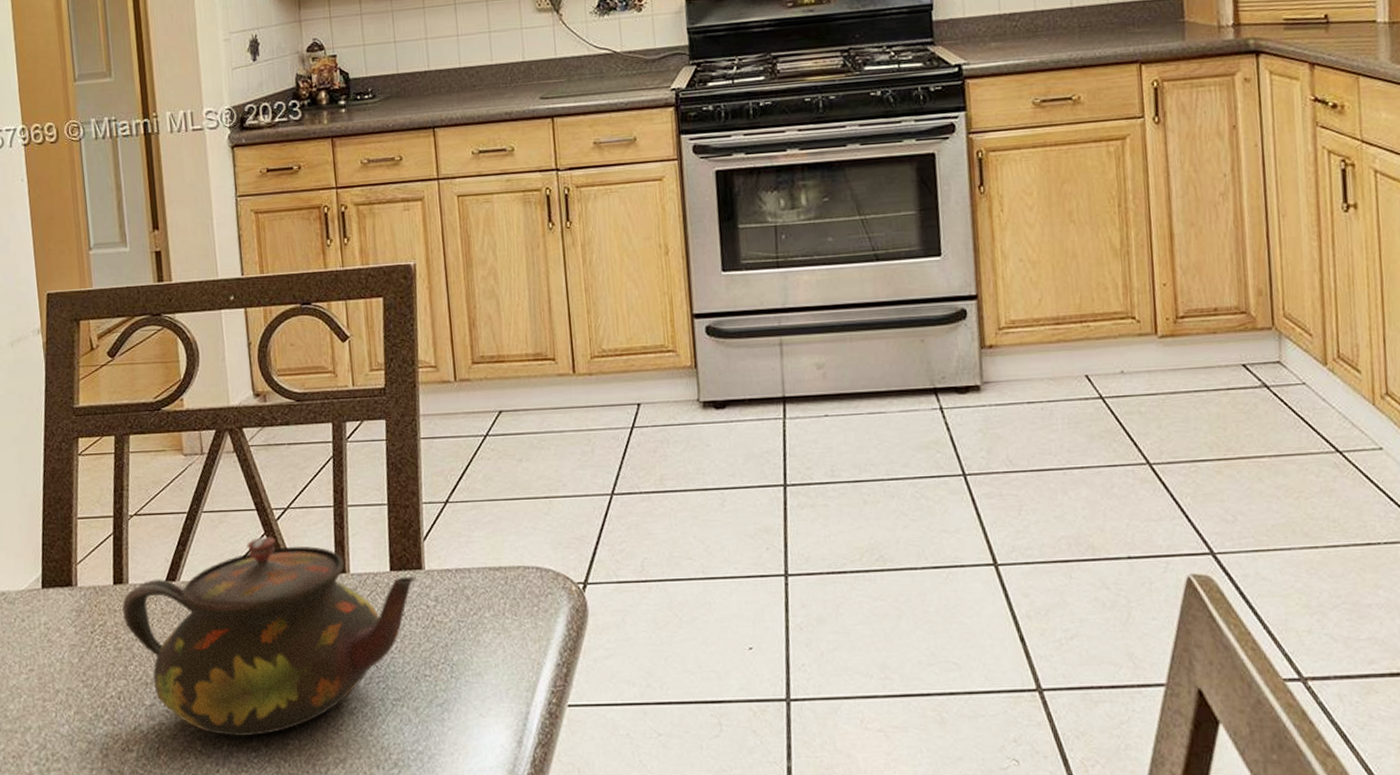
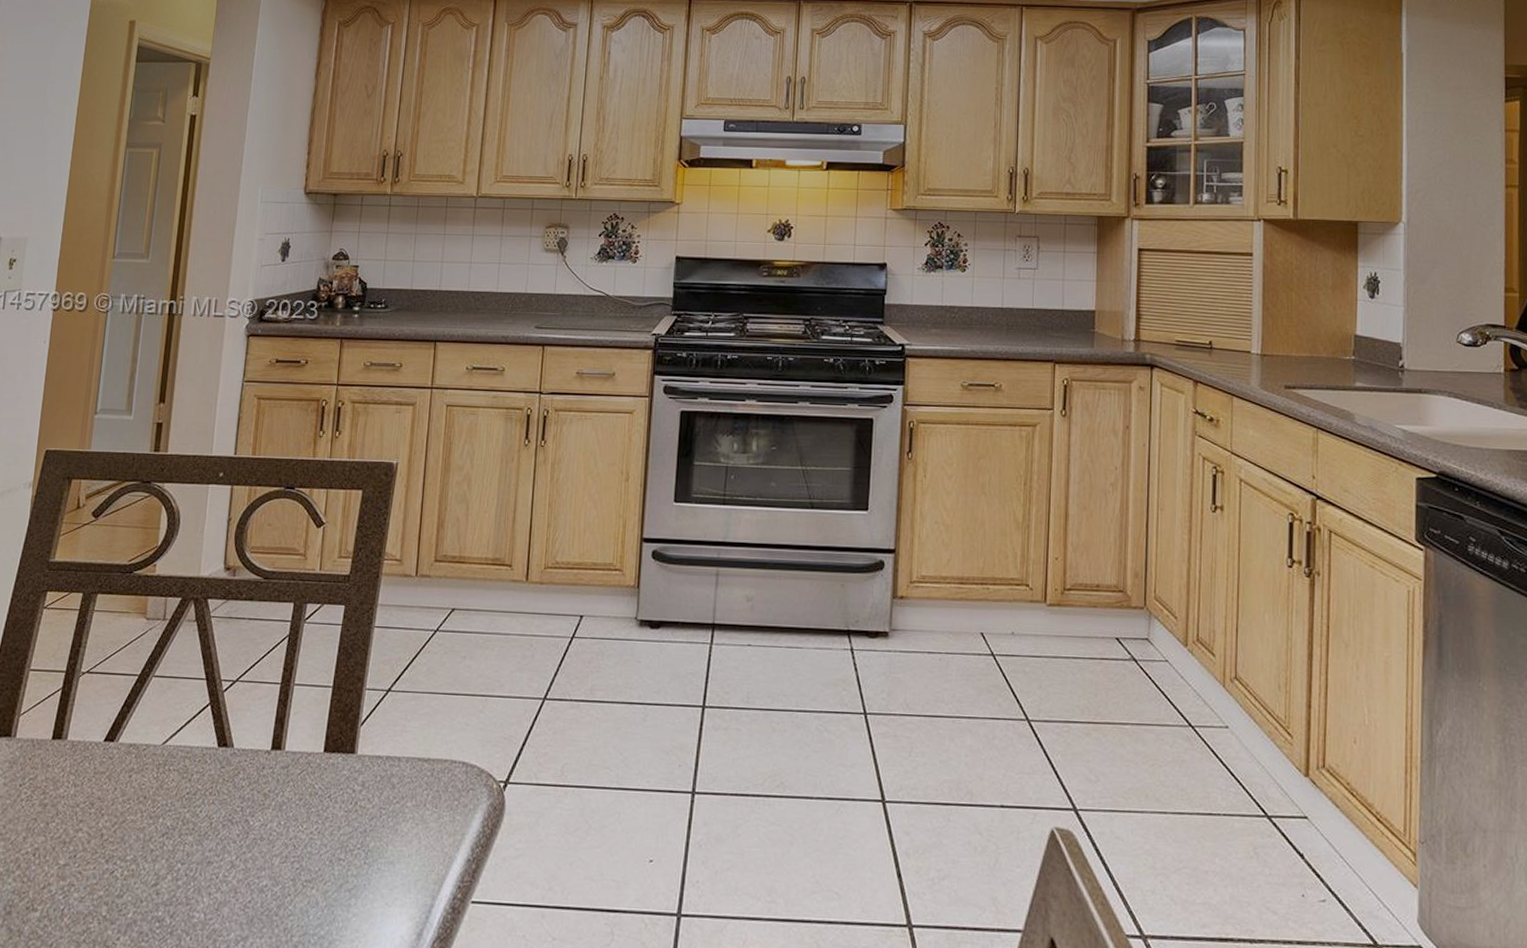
teapot: present [122,537,416,737] -> none [55,706,348,906]

